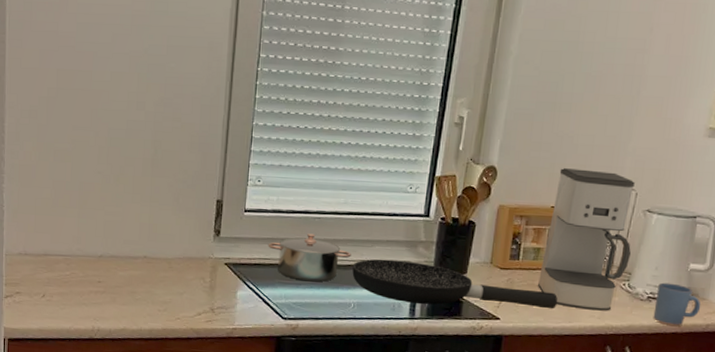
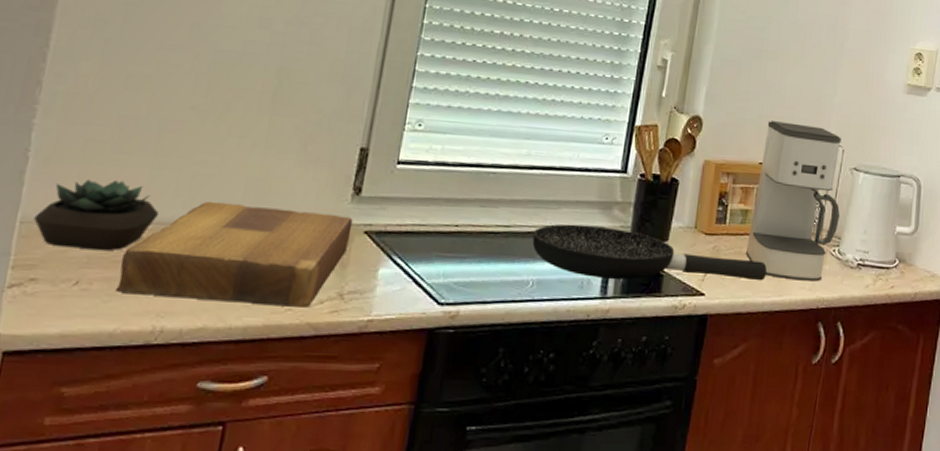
succulent plant: none [13,226,86,274] -> present [33,179,159,250]
cutting board: none [67,240,216,318] -> present [115,201,353,307]
cooking pot: present [268,233,351,282] -> none [425,192,533,255]
mug: present [653,282,701,326] -> none [863,247,909,296]

